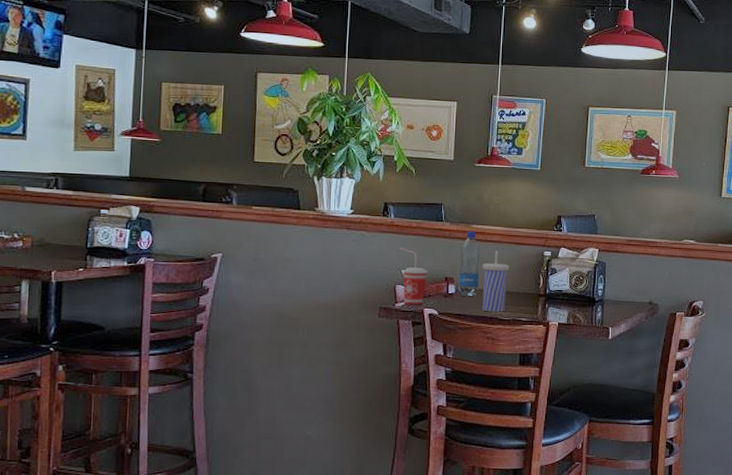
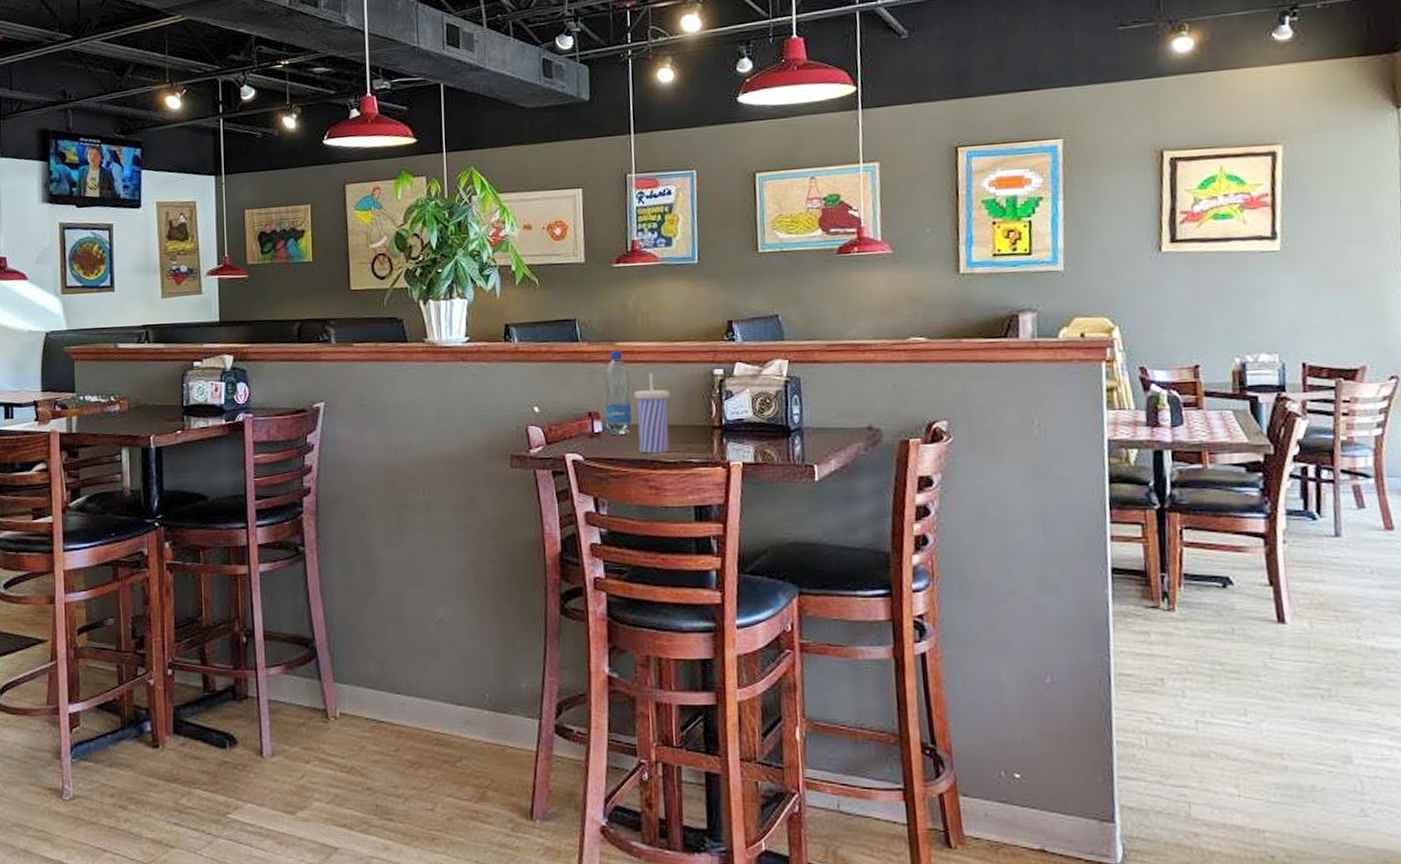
beverage cup: present [398,247,428,306] -> none [526,378,567,452]

